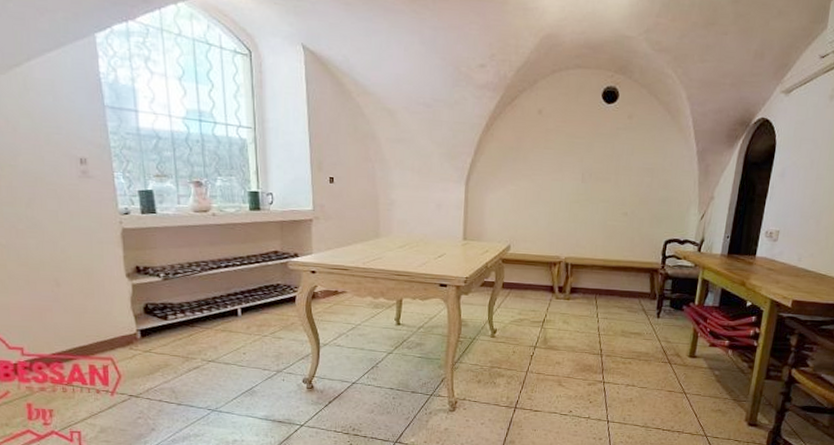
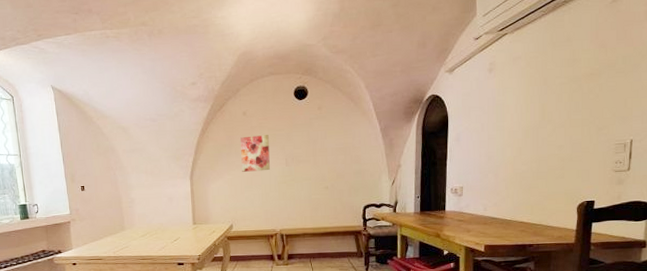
wall art: none [529,140,566,186] -> present [240,135,270,172]

